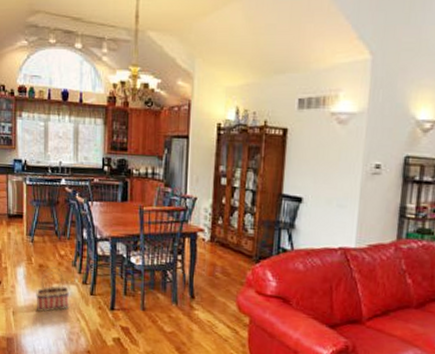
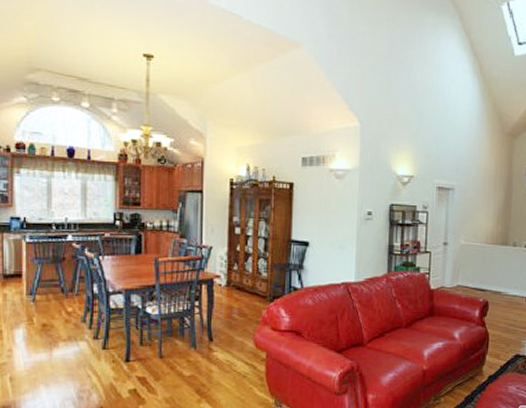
basket: present [36,266,70,312] -> none [38,325,79,373]

